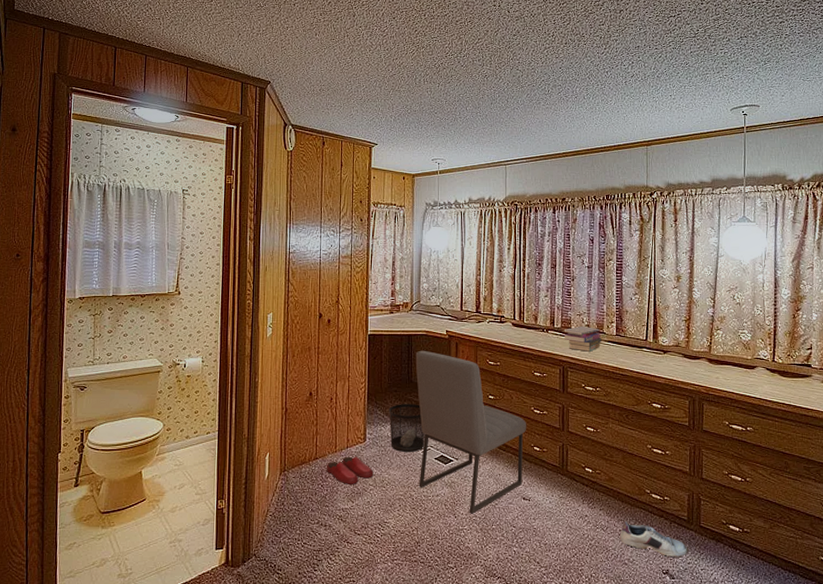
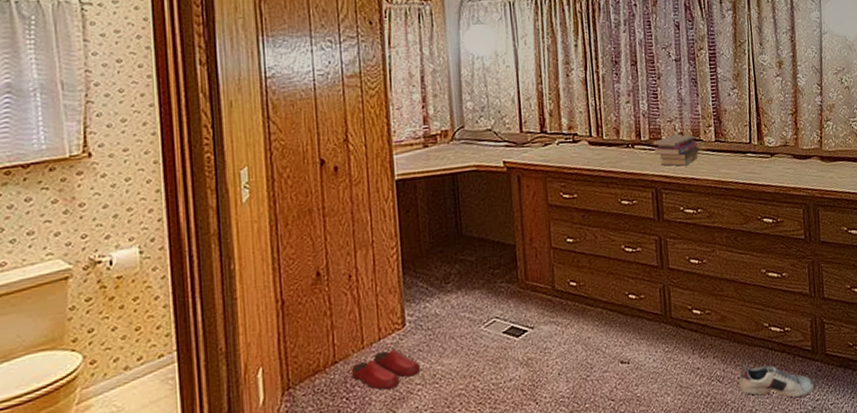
waste bin: present [389,404,425,452] -> none [433,264,488,332]
chair: present [415,350,527,514] -> none [464,191,619,395]

